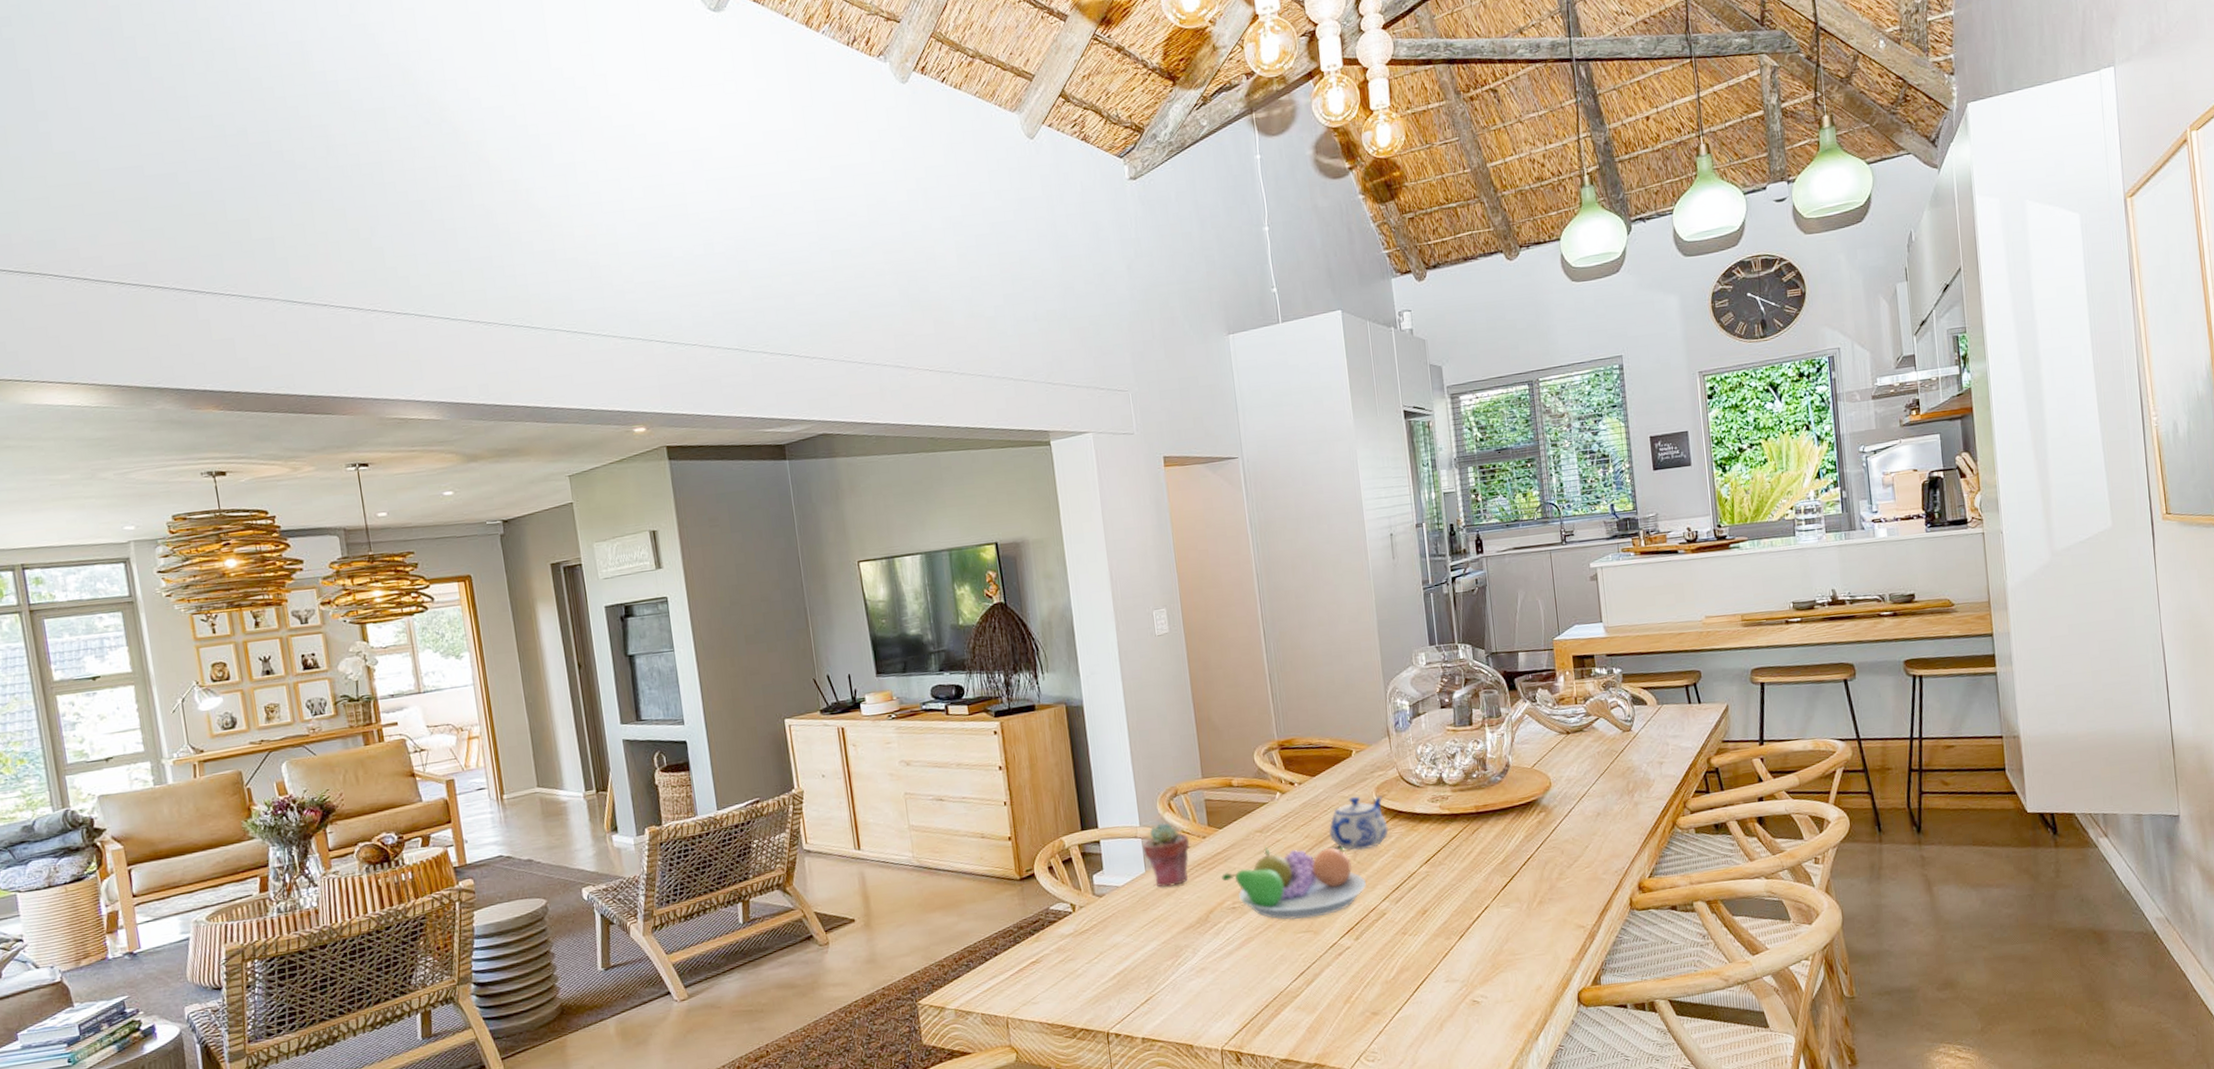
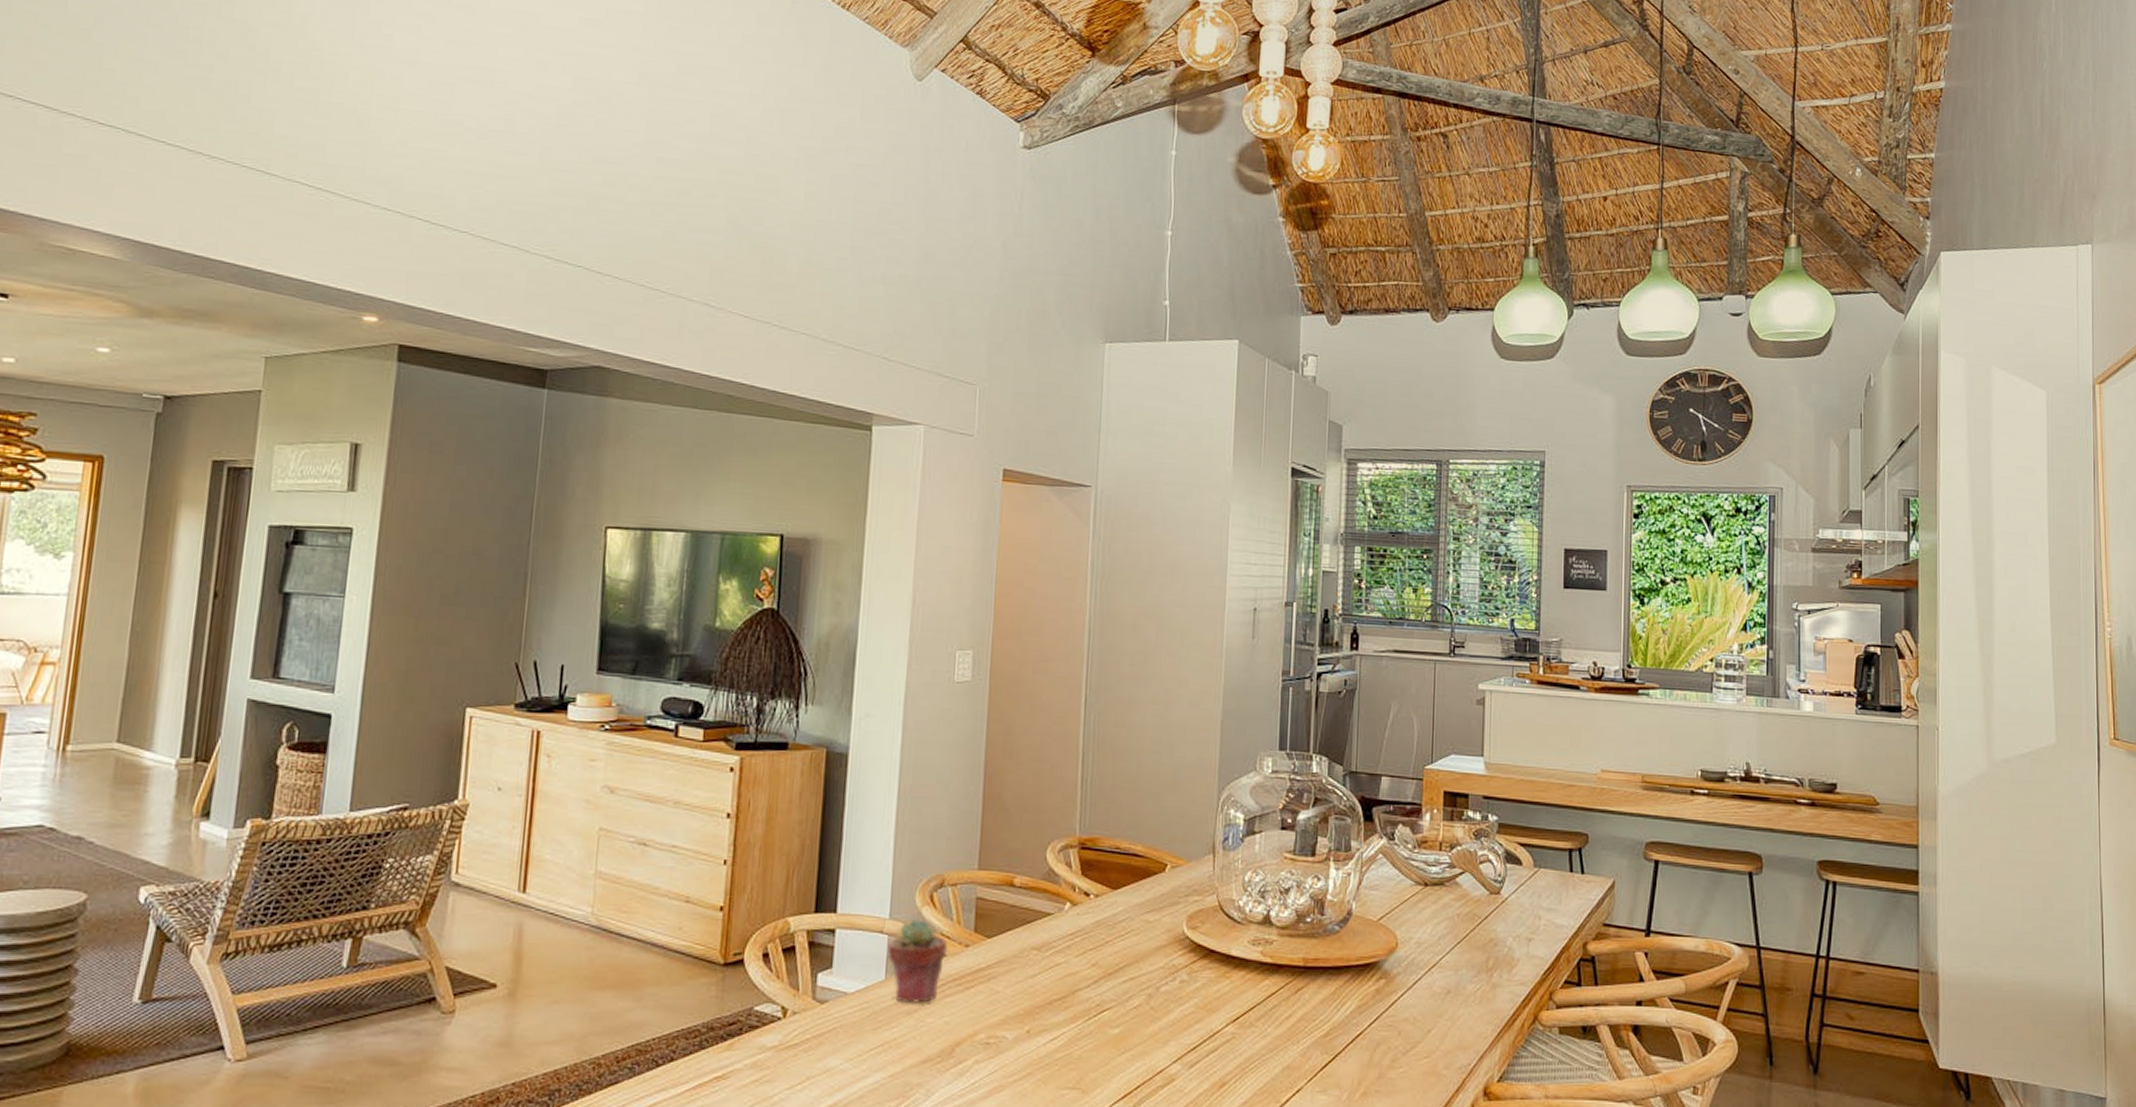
fruit bowl: present [1222,845,1366,920] -> none [979,968,1156,1072]
teapot: present [1328,795,1389,851] -> none [1121,922,1195,993]

